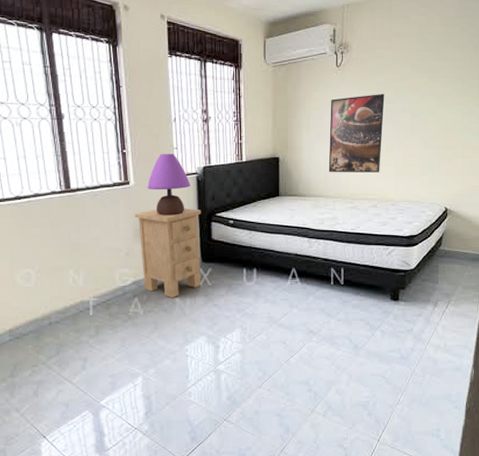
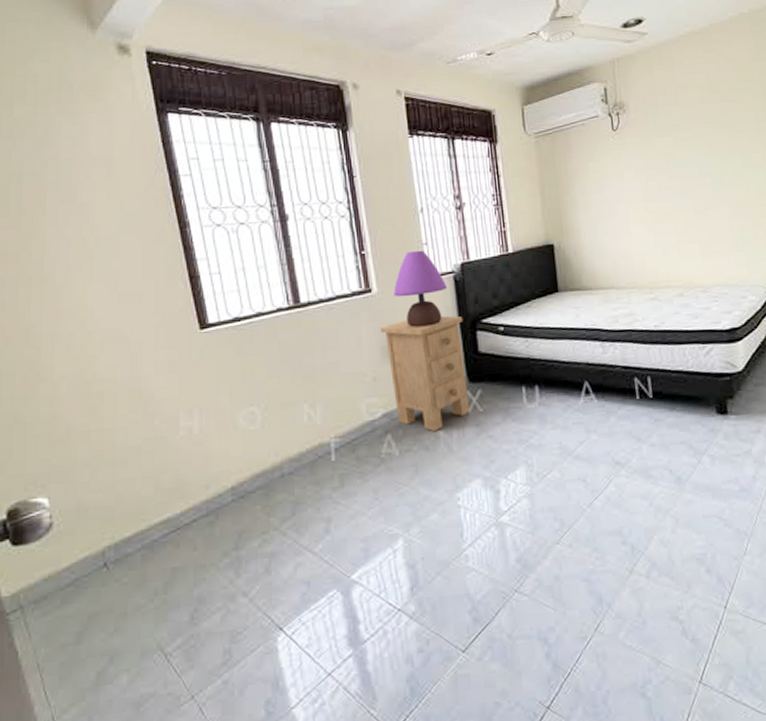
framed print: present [328,93,385,173] -> none [610,157,682,258]

